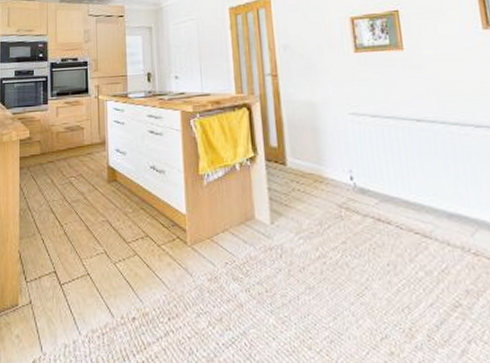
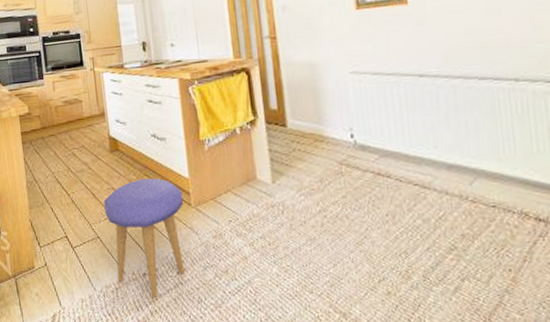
stool: none [97,213,180,346] -> present [104,178,185,297]

